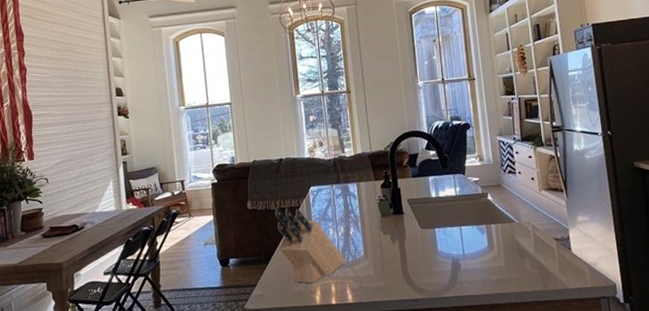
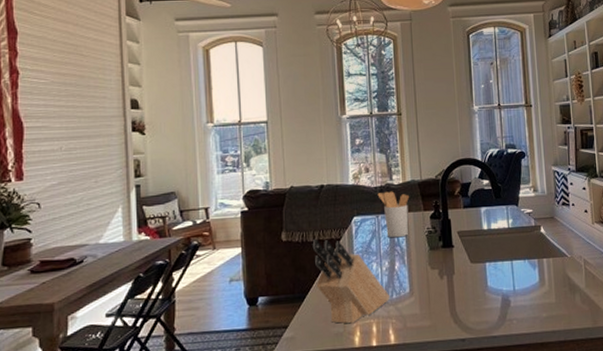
utensil holder: none [331,163,361,206] -> present [377,191,409,238]

